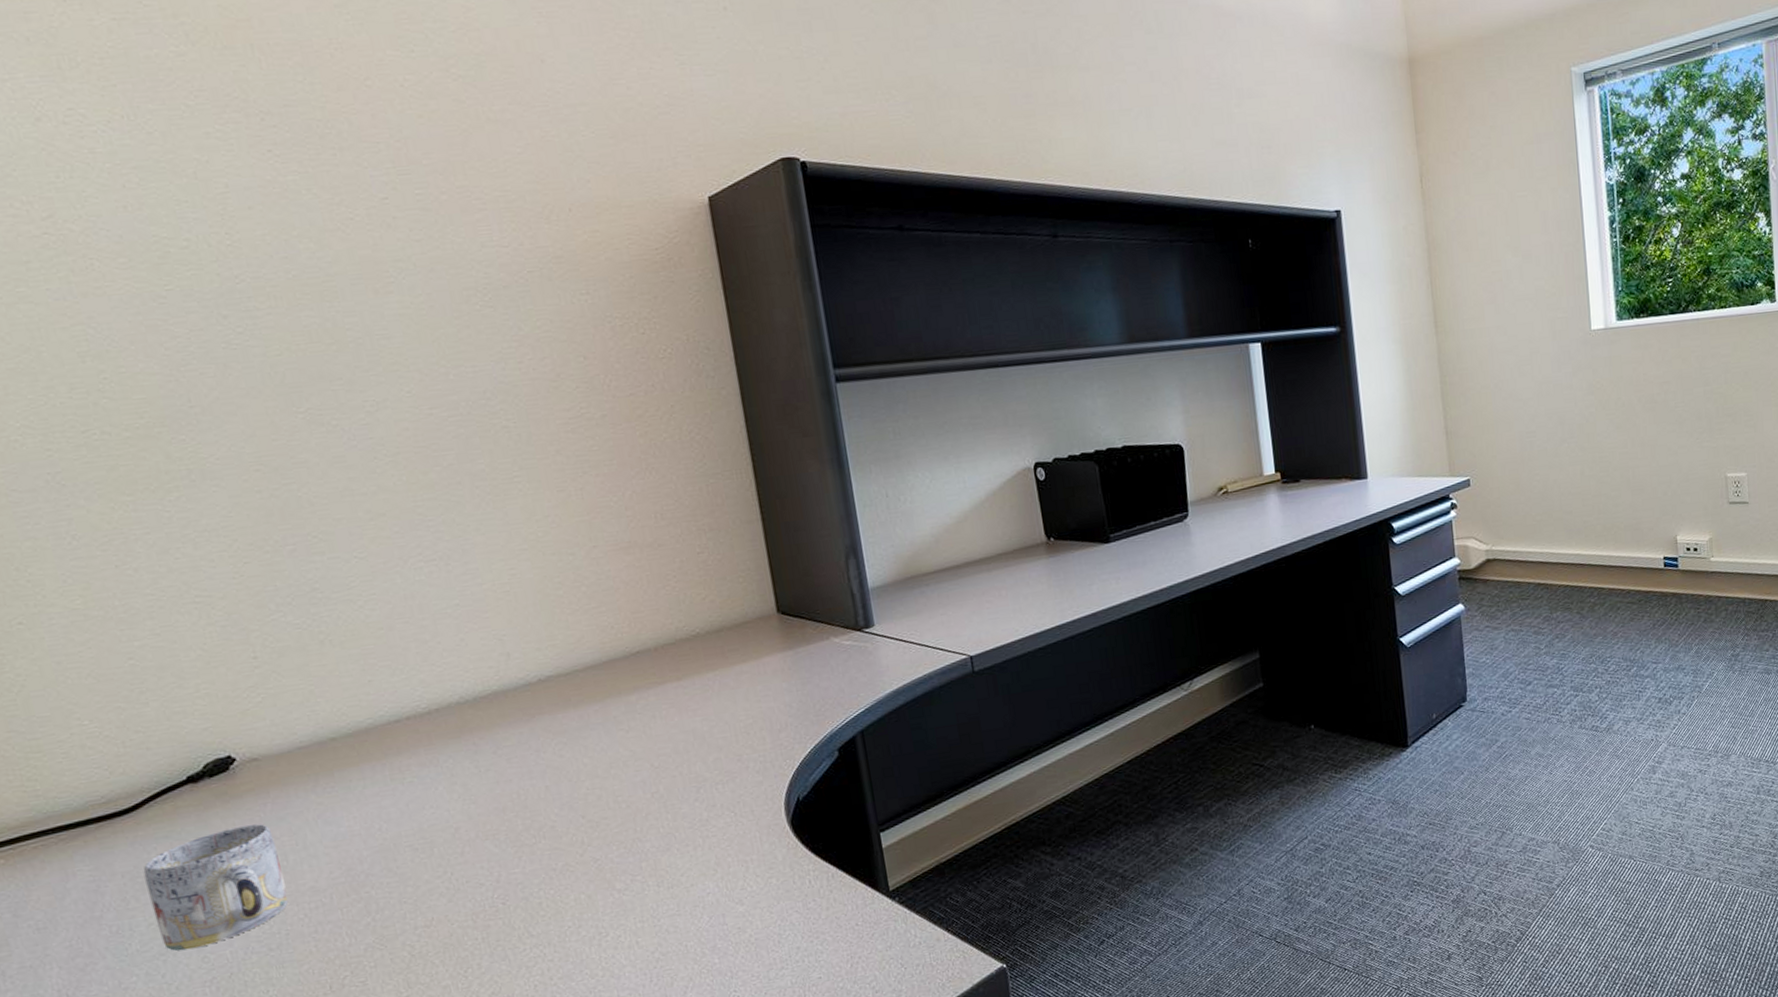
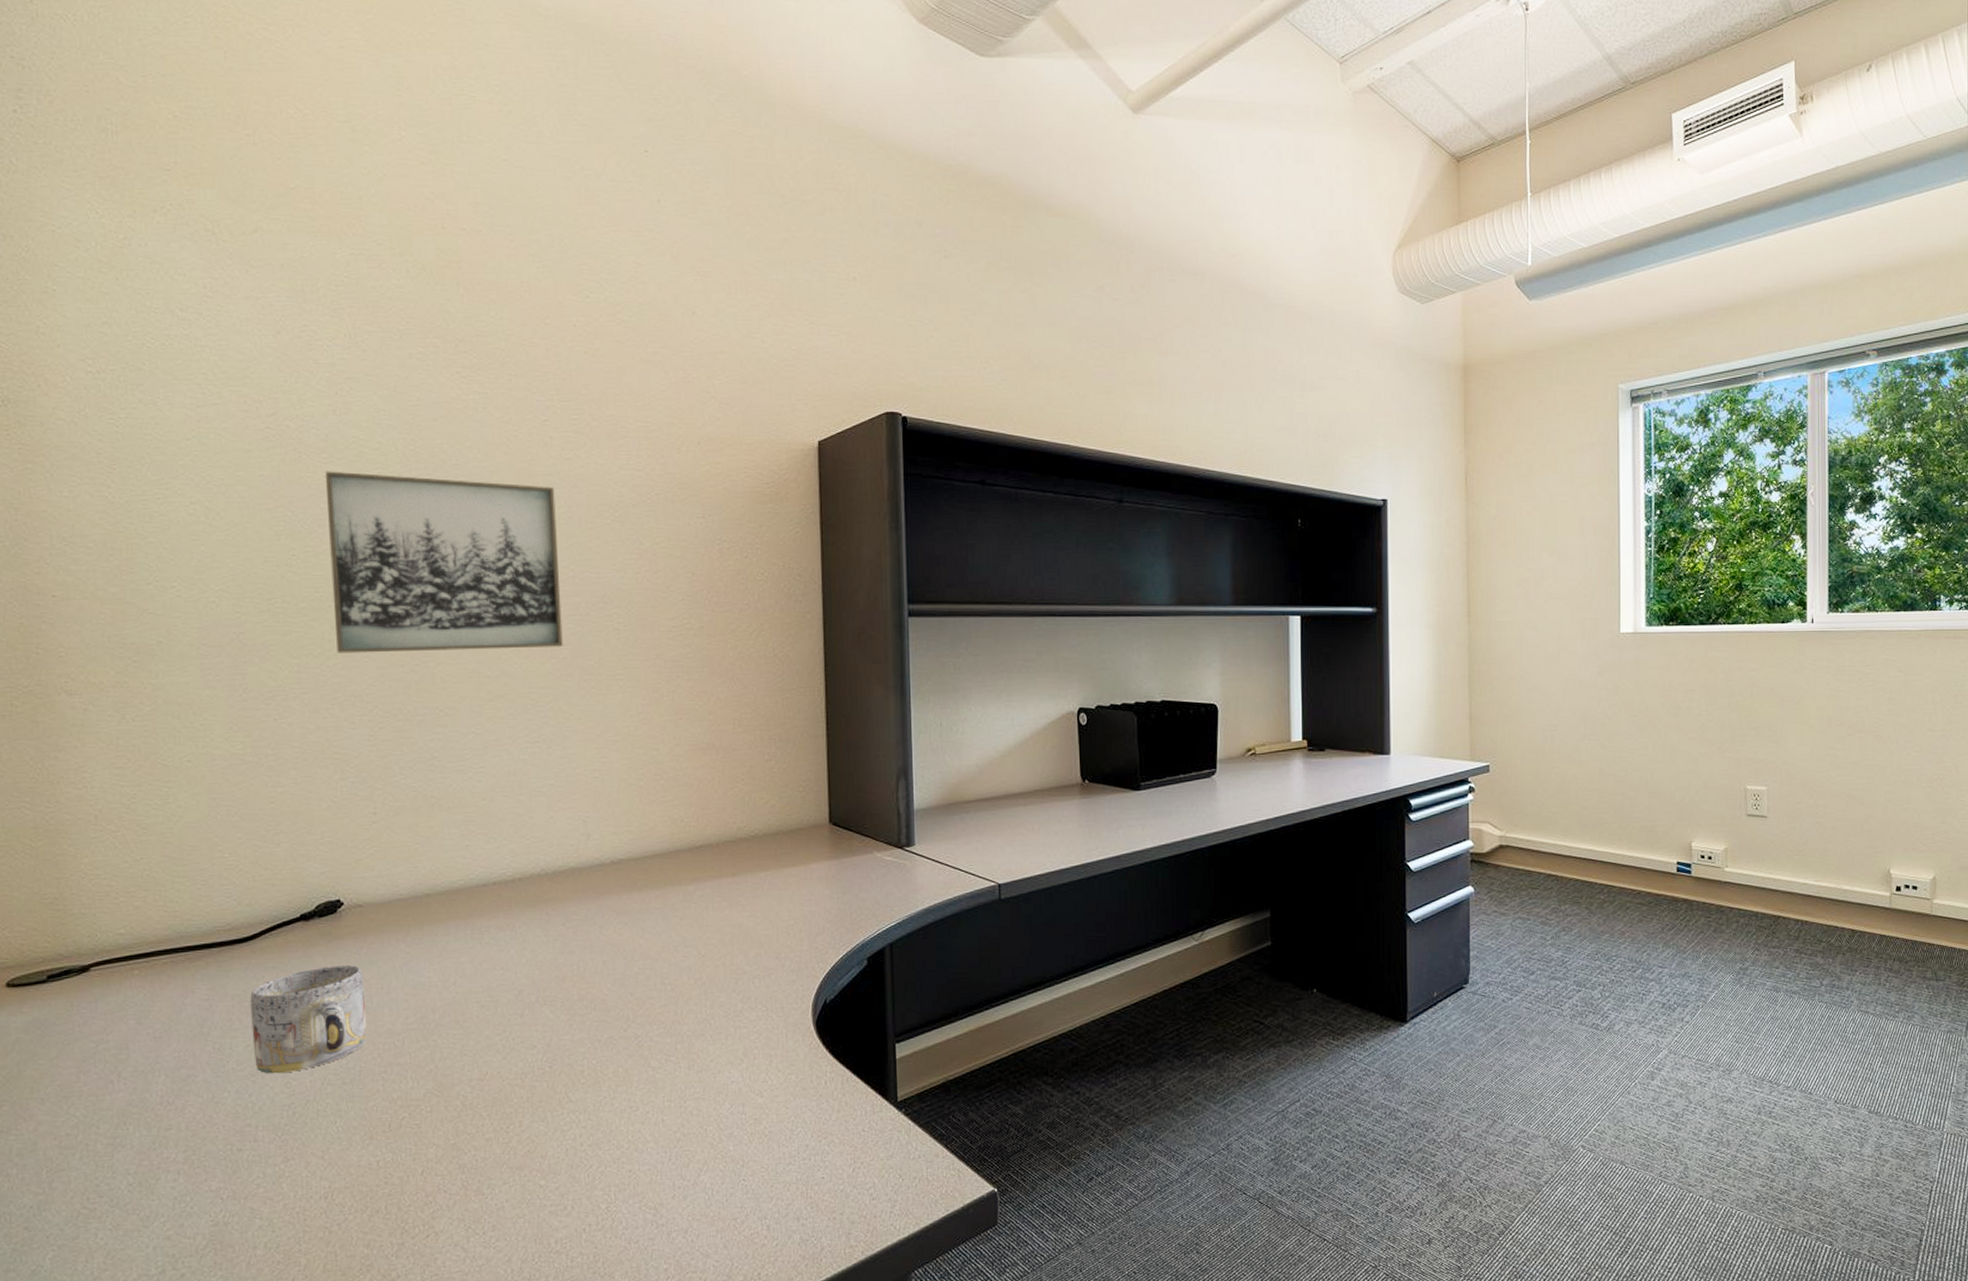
wall art: none [126,273,446,485] -> present [324,471,563,654]

